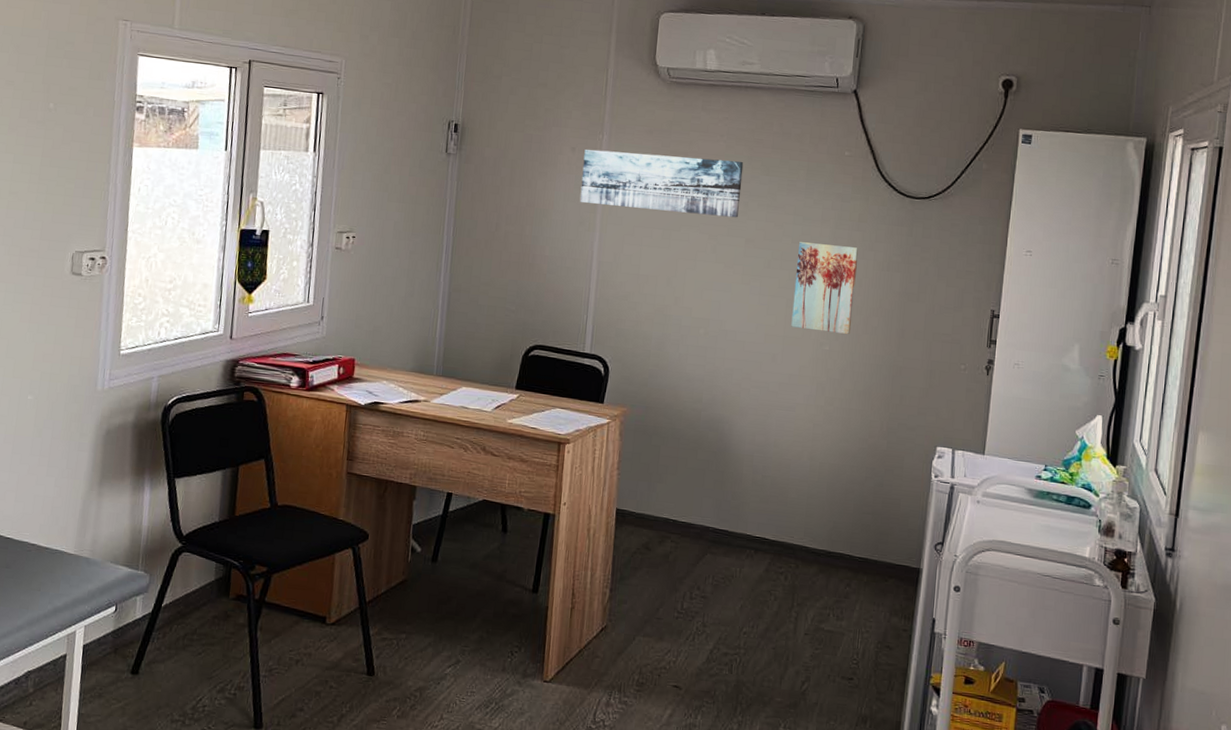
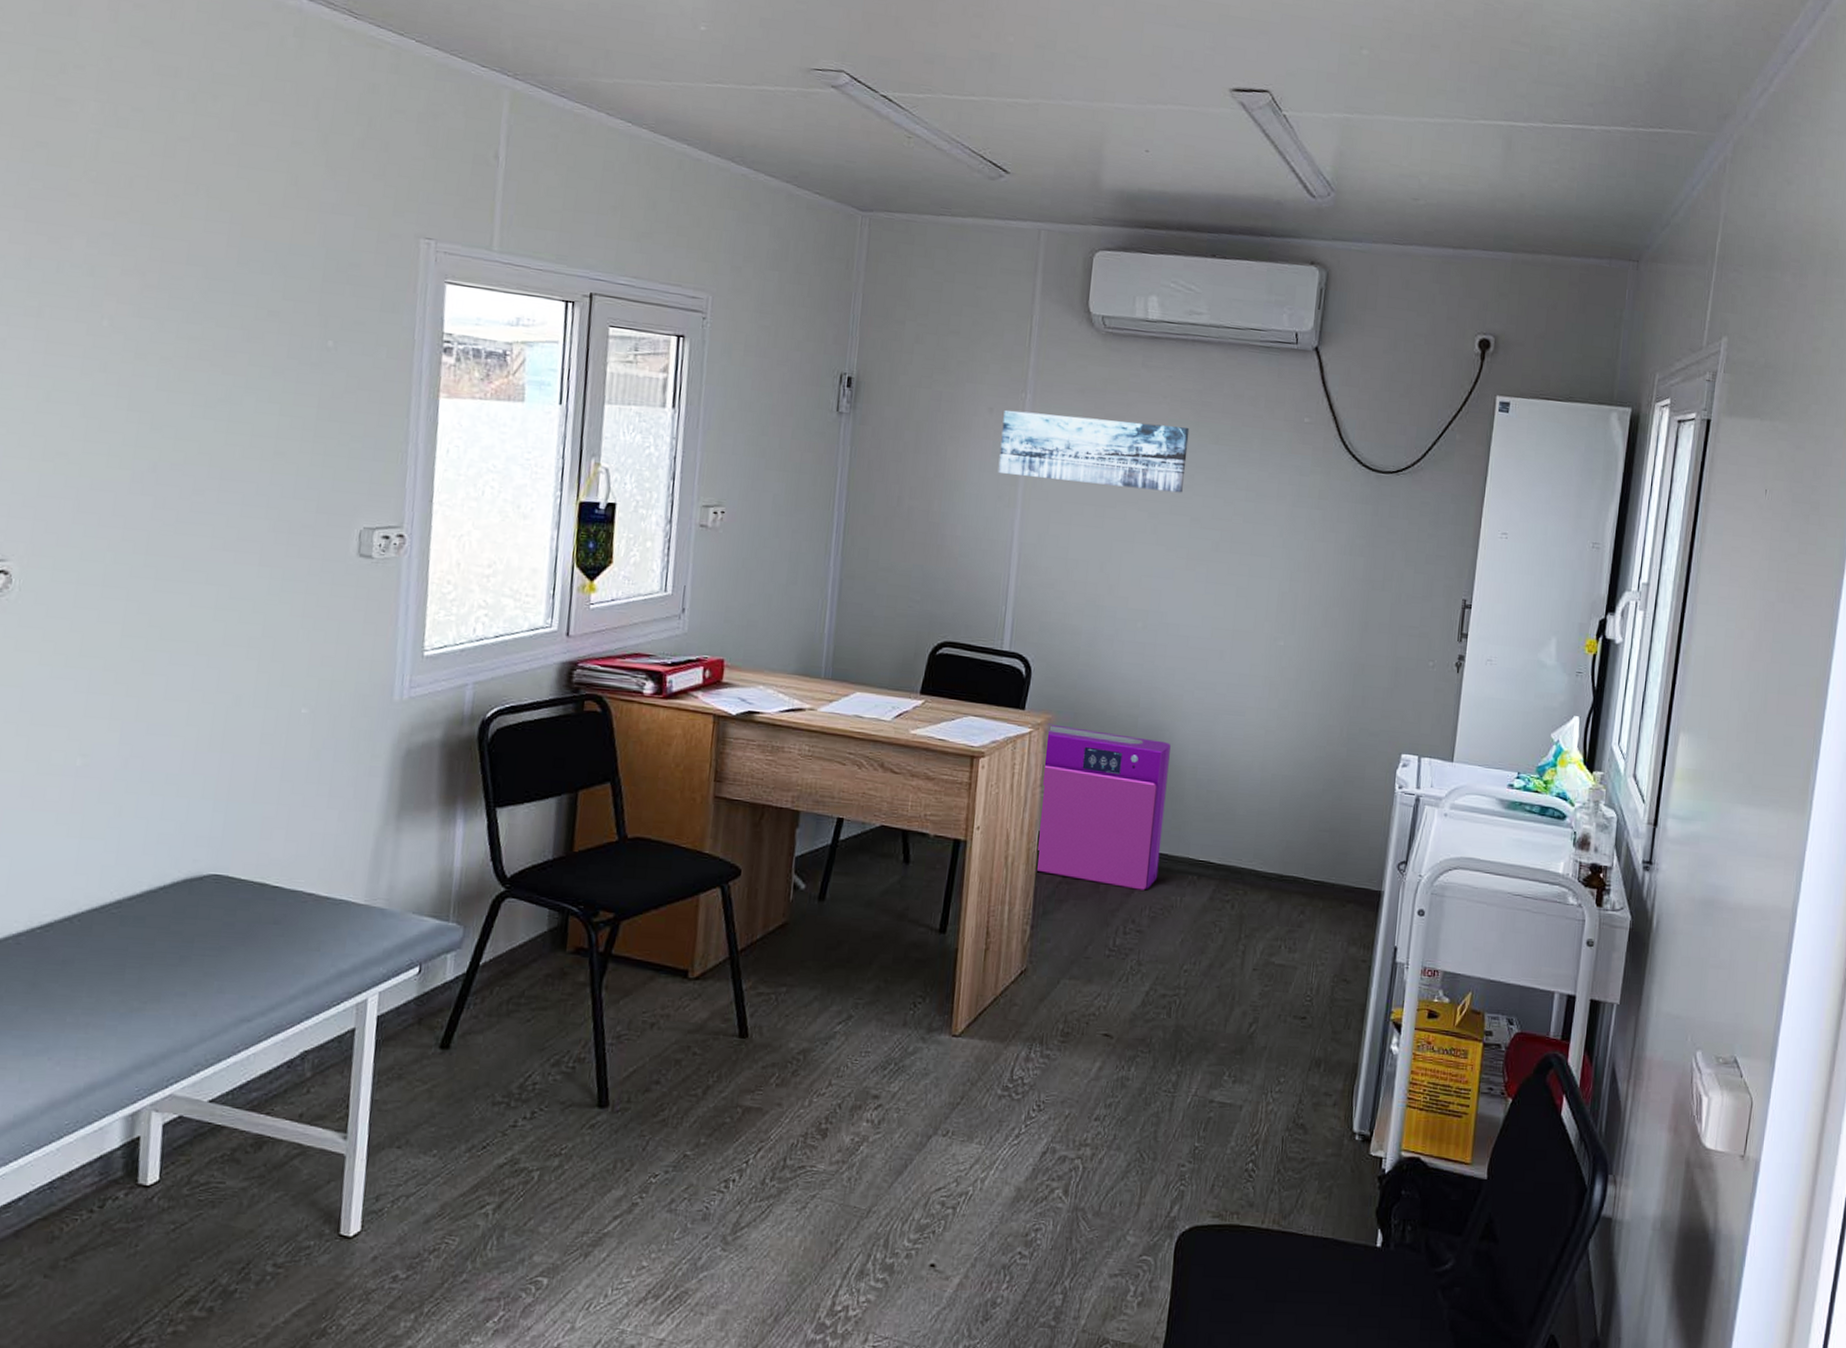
air purifier: none [613,415,730,561] -> present [1034,723,1171,890]
wall art: present [791,242,859,334] -> none [1241,521,1319,627]

